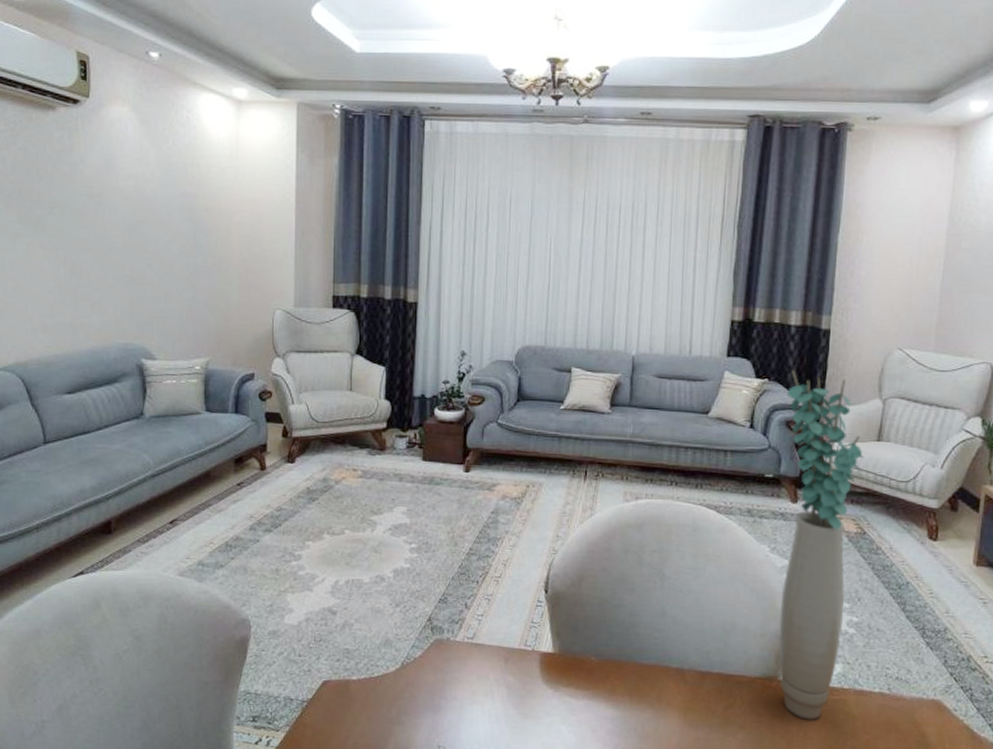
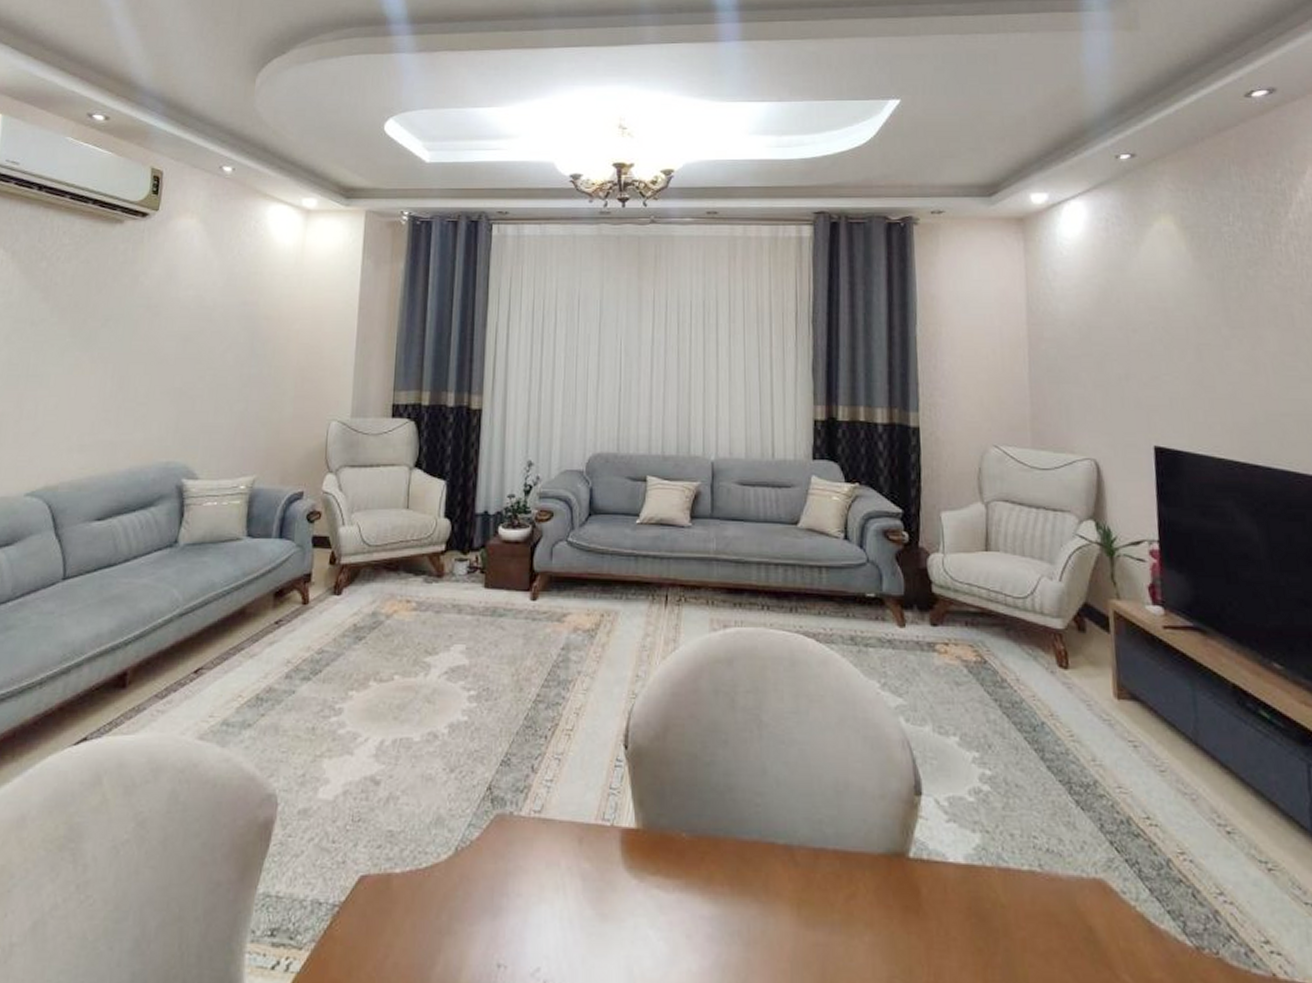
vase: present [779,370,864,720] -> none [881,472,975,912]

